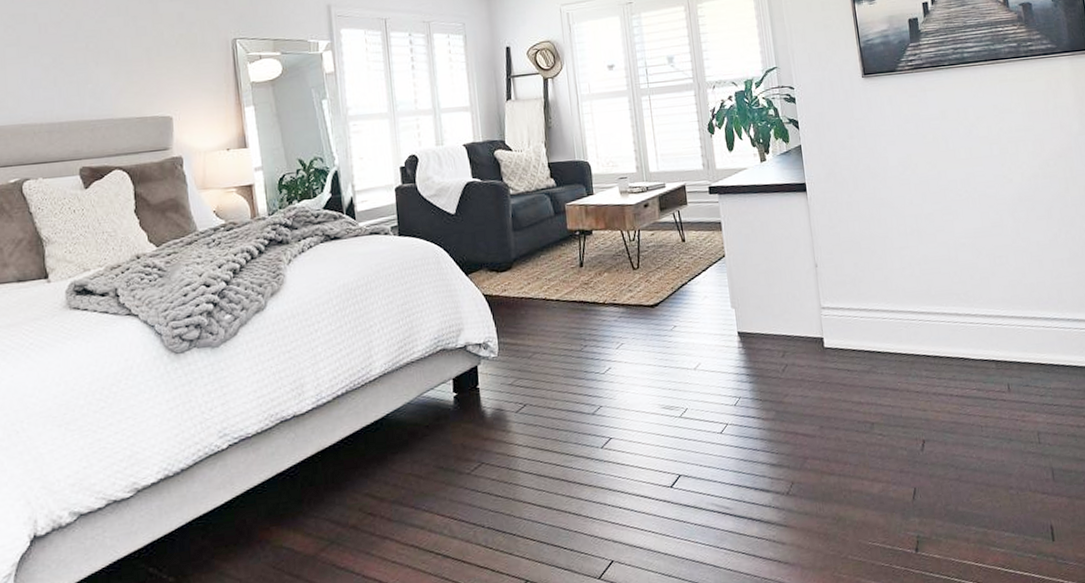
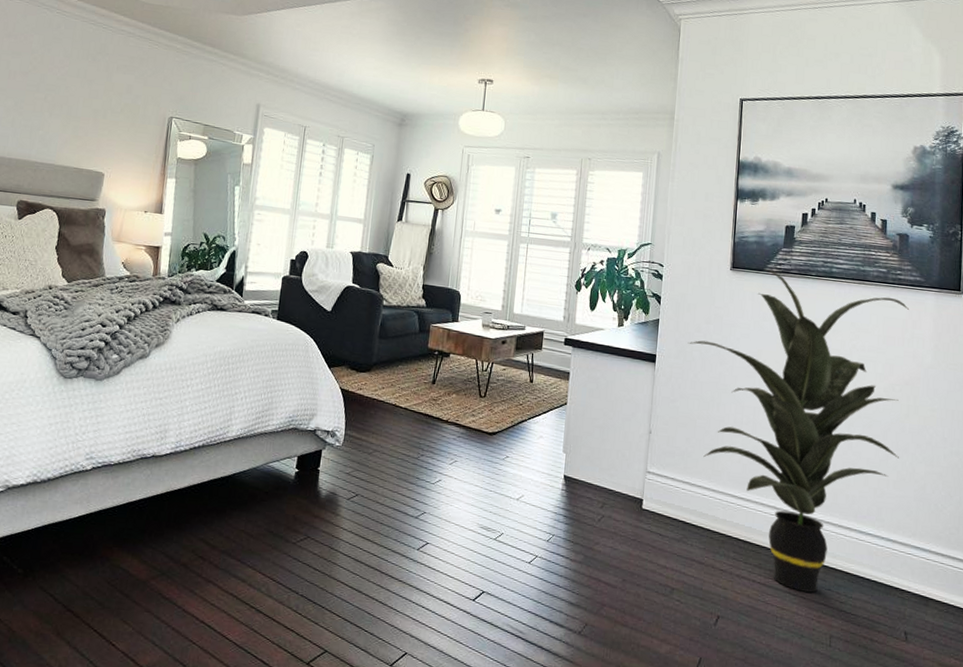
indoor plant: none [835,68,1068,395] -> present [688,268,910,593]

